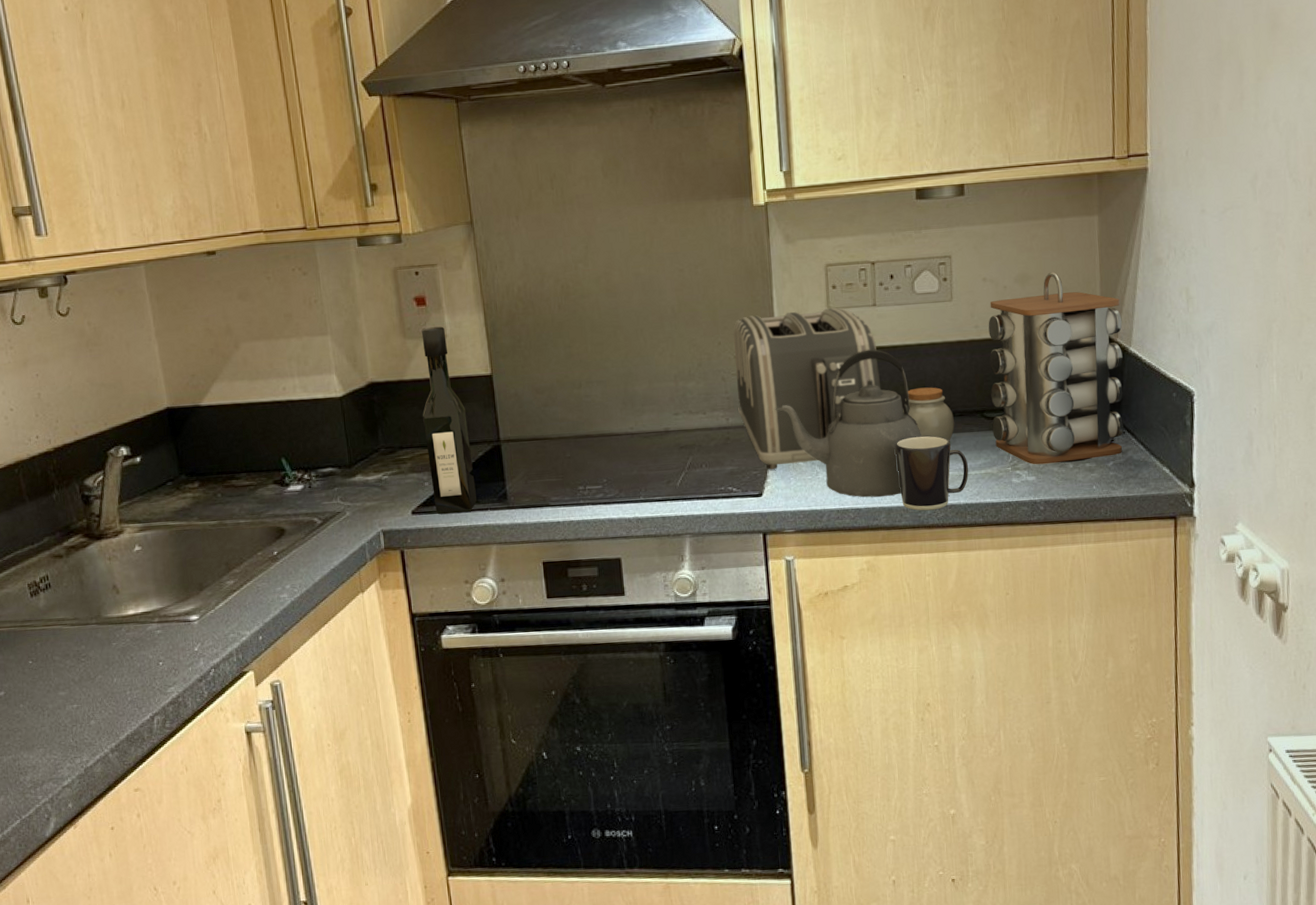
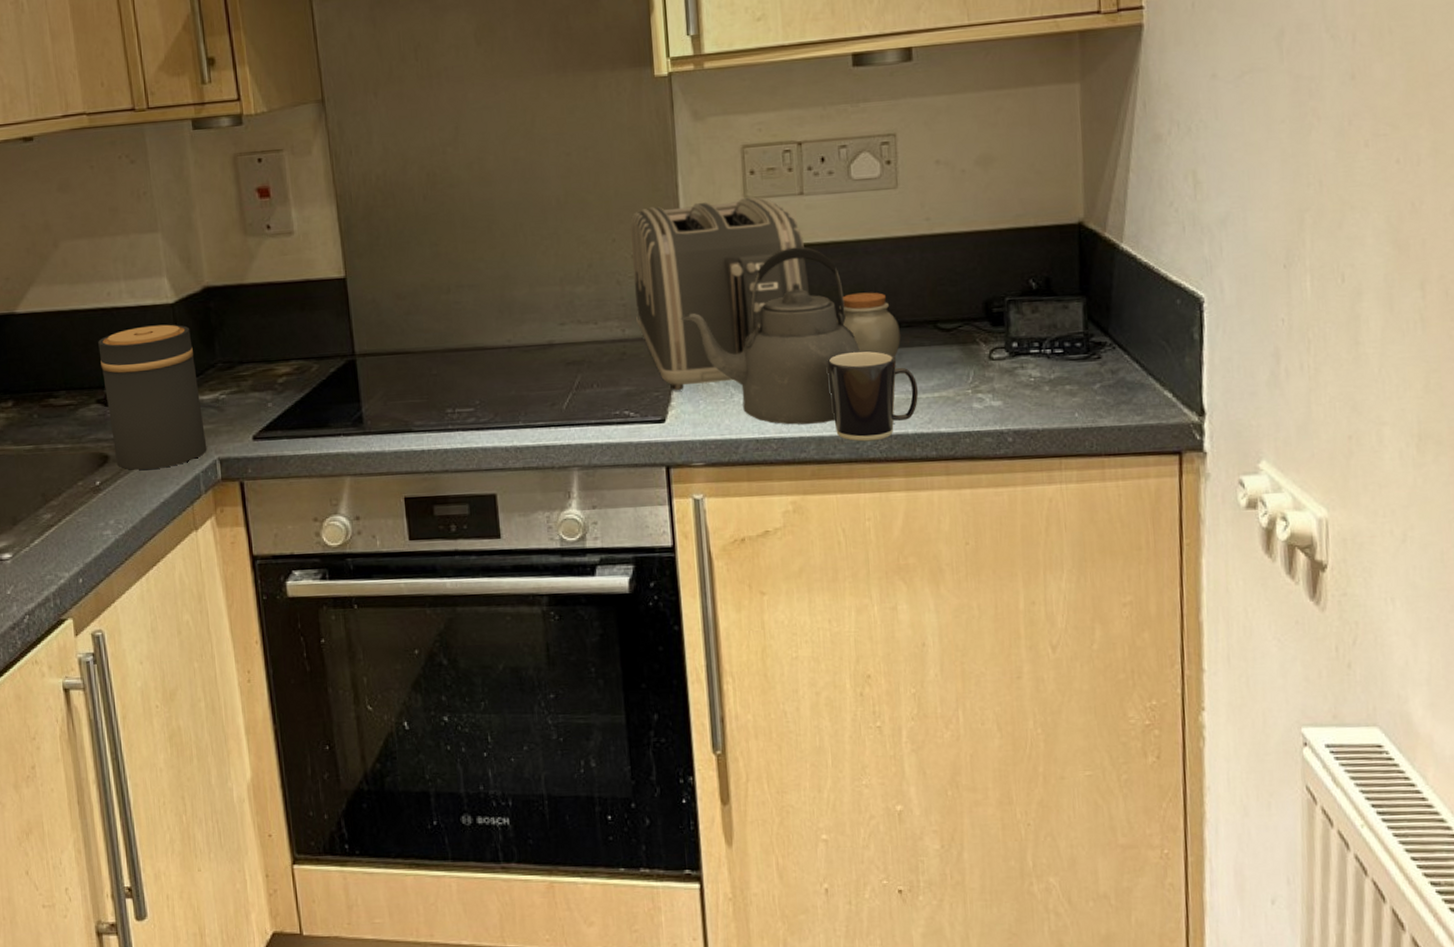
cylinder: none [275,415,372,542] -> present [98,324,207,470]
bottle: present [421,326,478,515] -> none [265,221,329,441]
spice rack: present [988,272,1124,465] -> none [942,152,1114,387]

